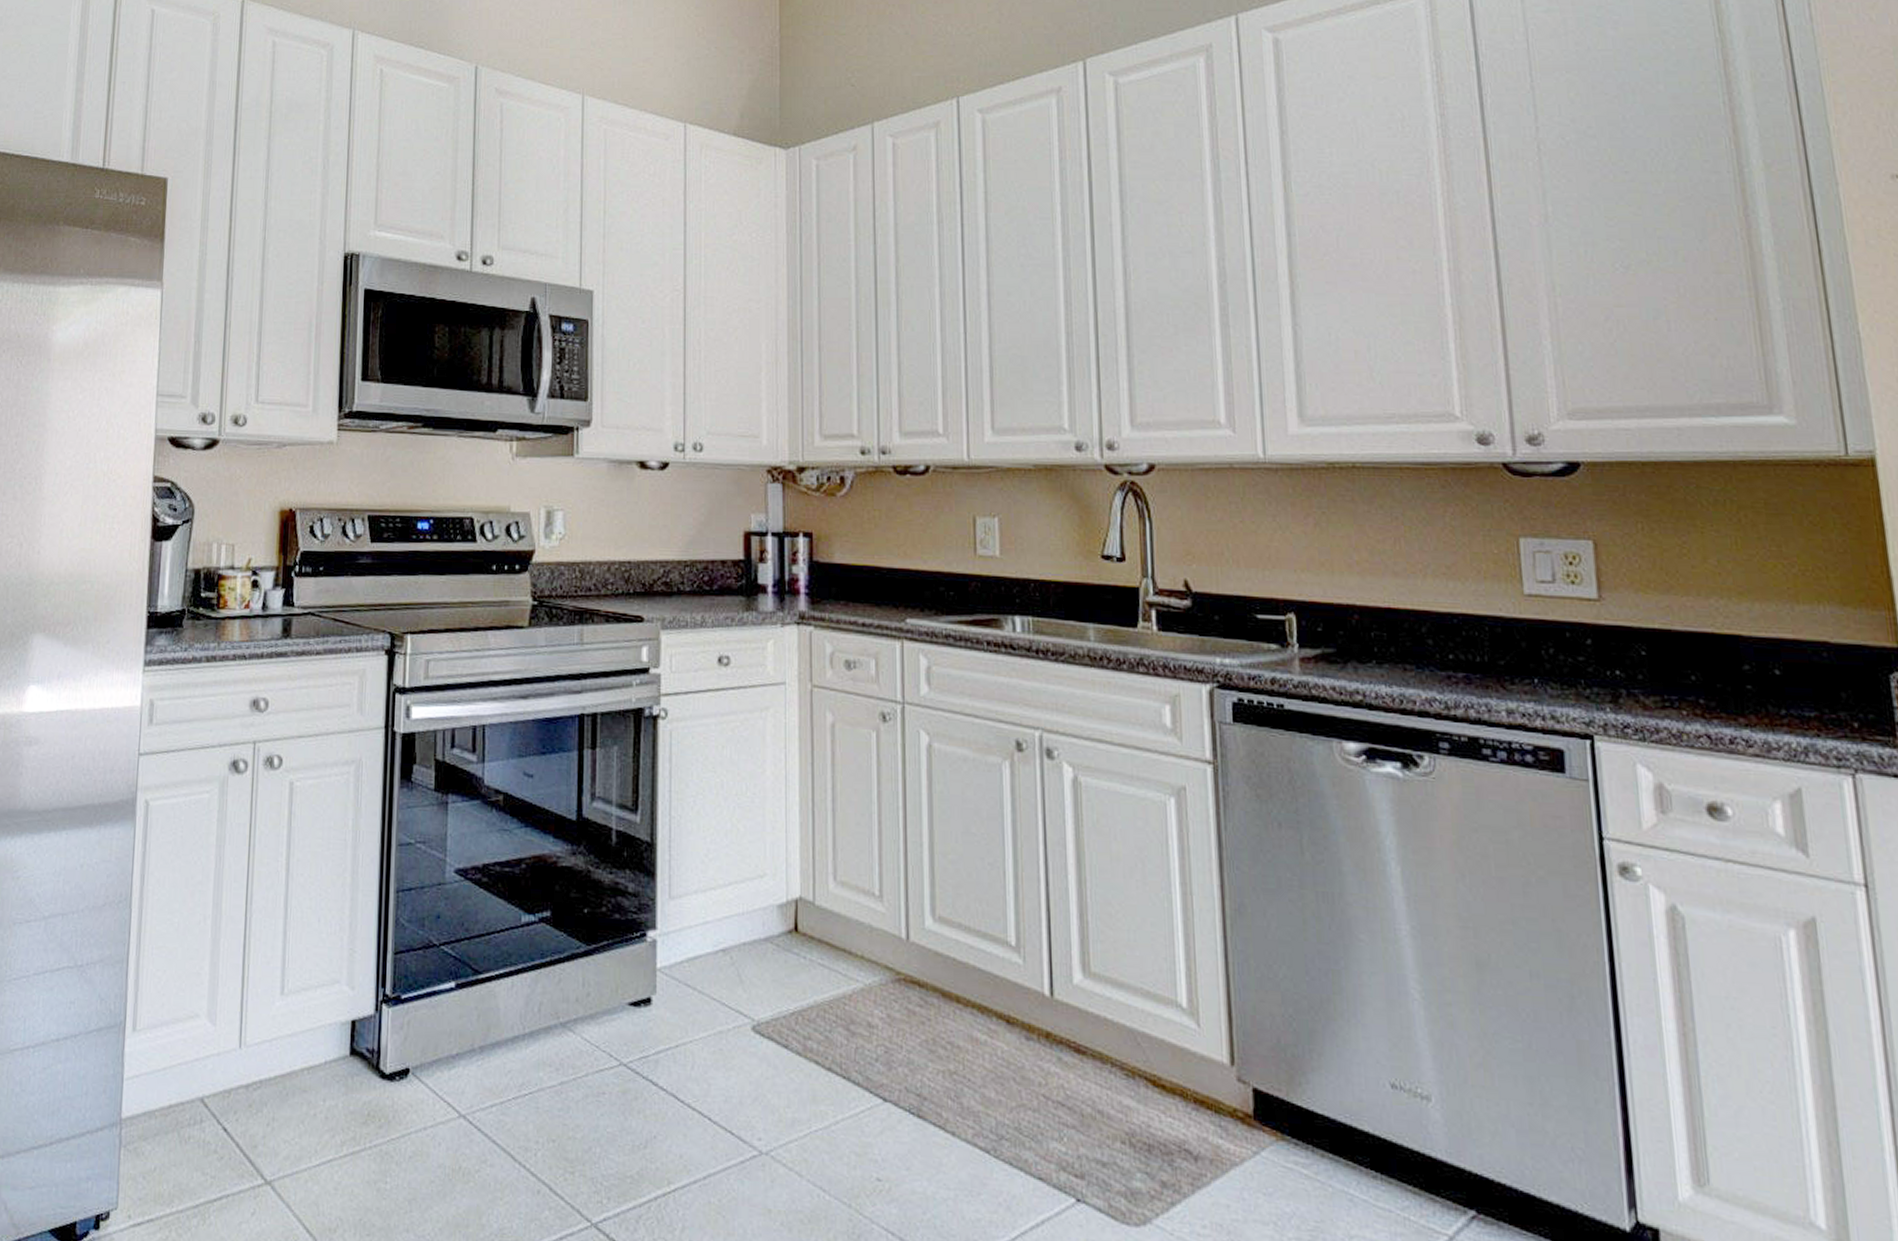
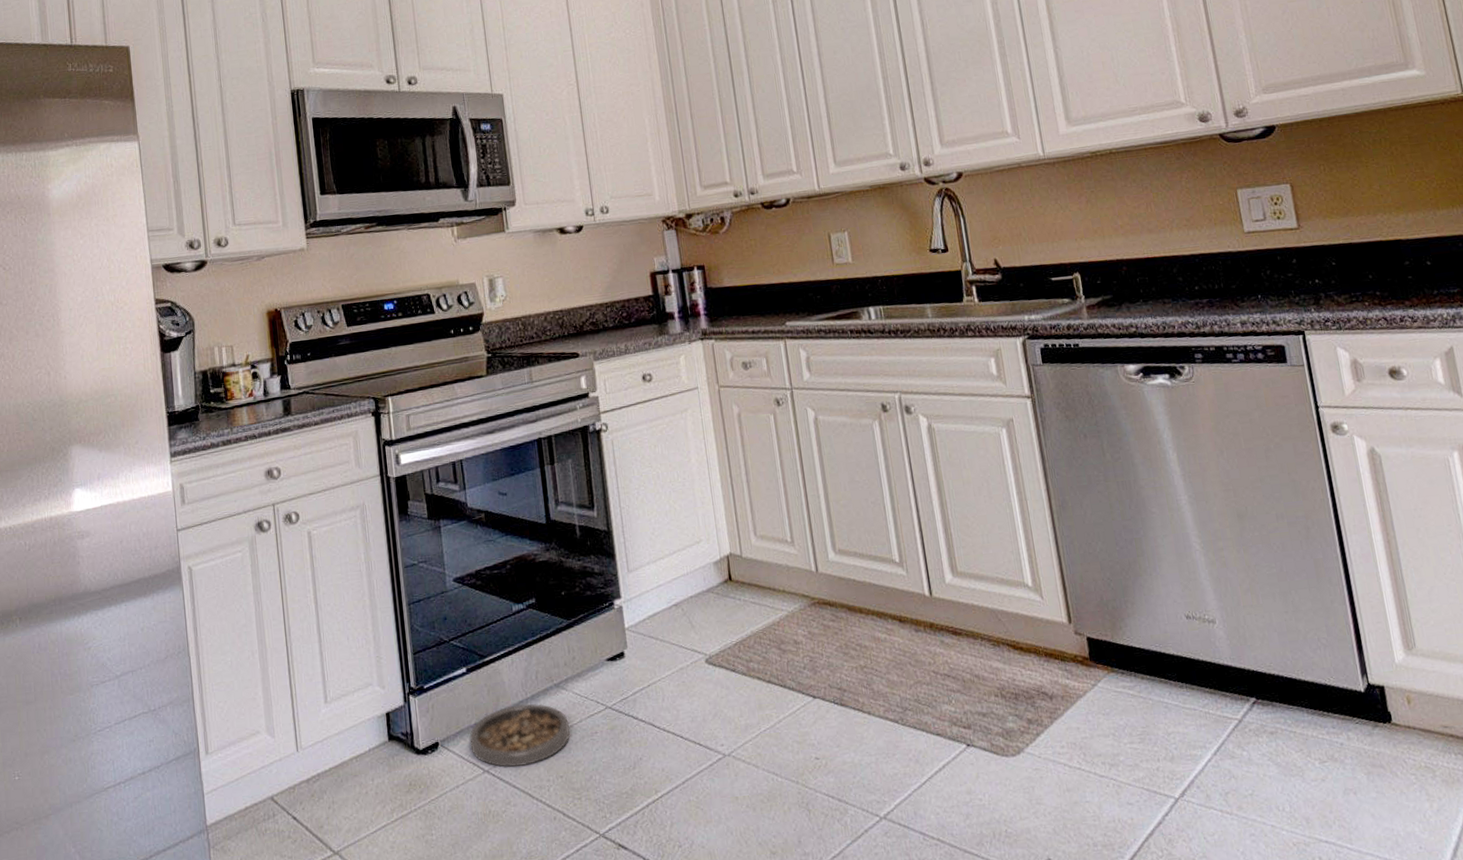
pet bowl: none [447,1039,572,1119] -> present [469,703,571,767]

